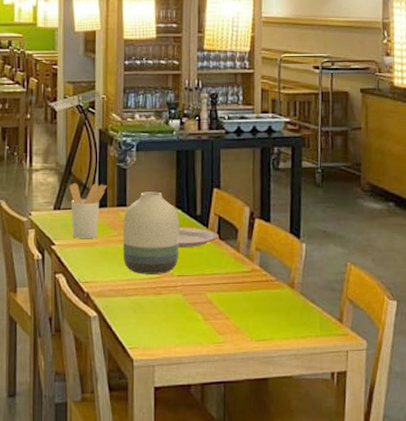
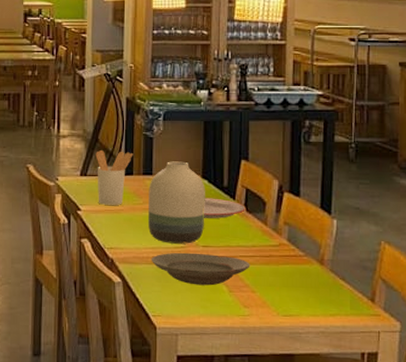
plate: none [126,283,224,315] -> present [151,252,251,286]

